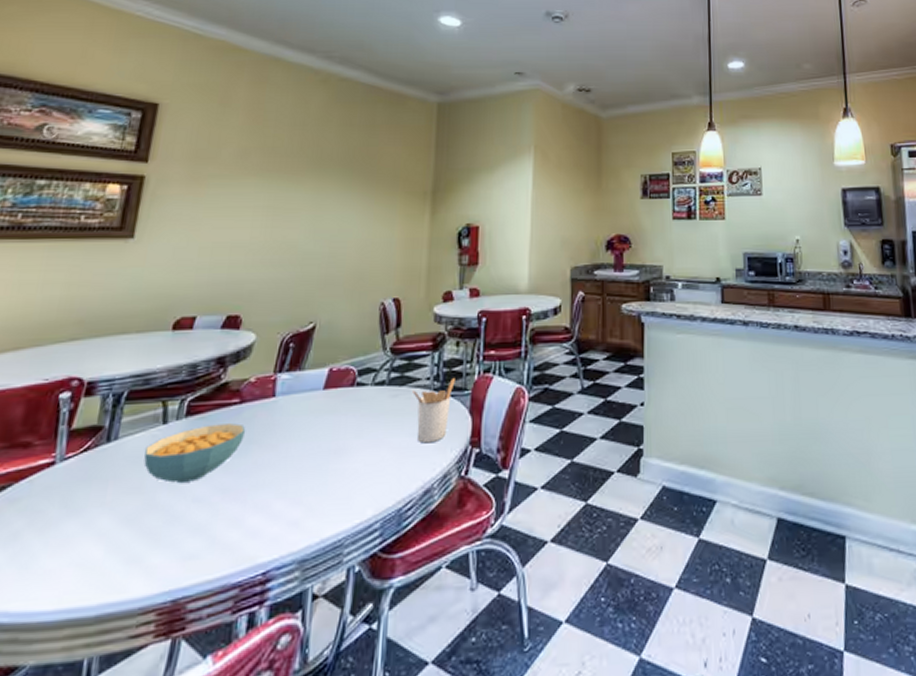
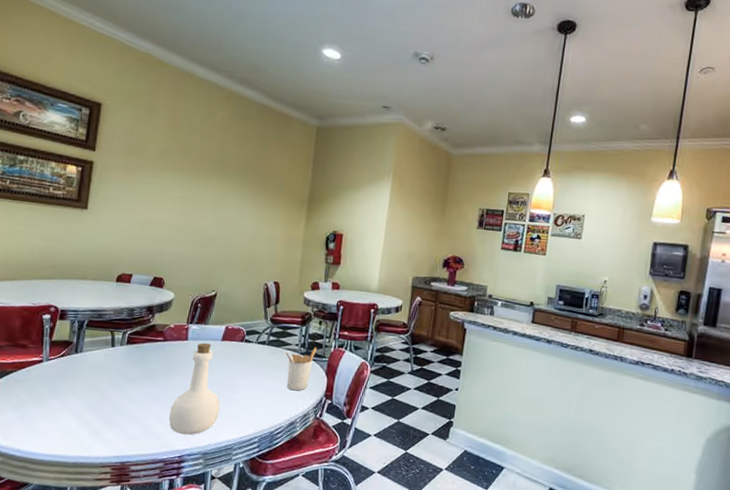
cereal bowl: present [144,423,246,483] -> none [100,352,168,389]
bottle: none [247,396,324,538] -> present [168,342,220,435]

